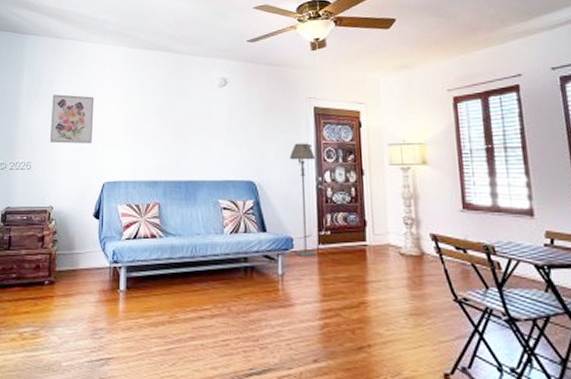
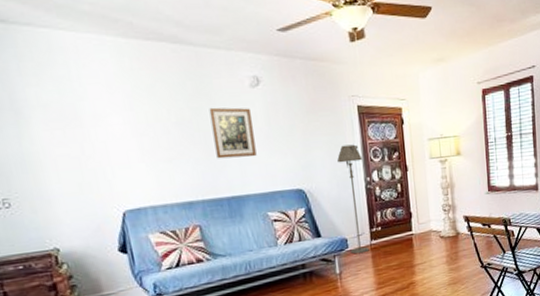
wall art: present [50,94,95,144] -> none [17,104,95,171]
wall art: none [183,102,216,147] -> present [209,107,257,159]

